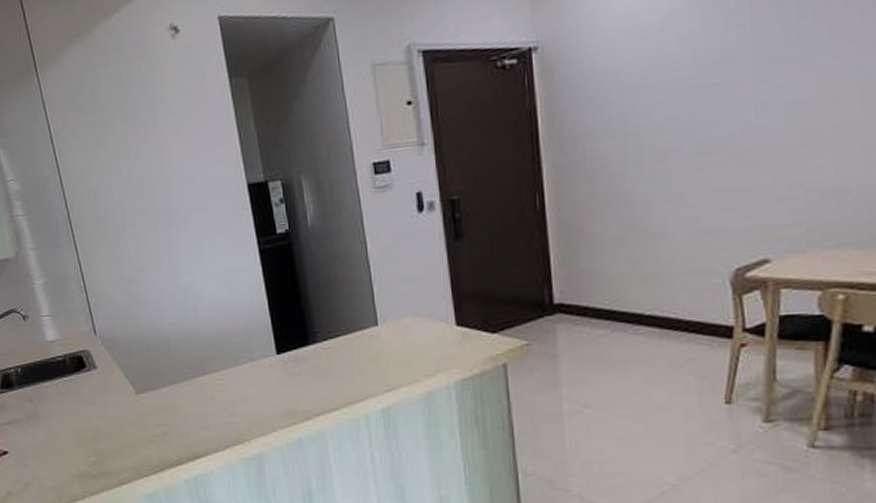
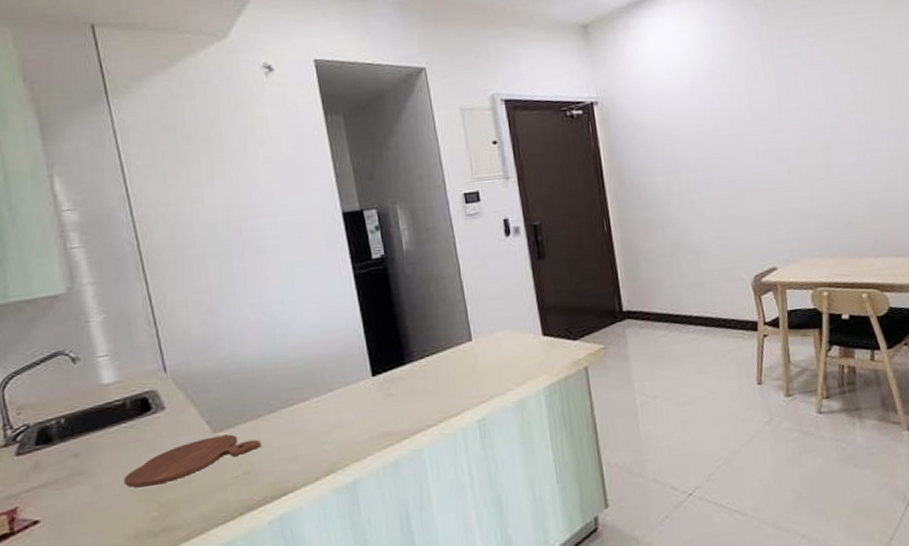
cutting board: none [68,396,177,435] -> present [124,434,261,488]

